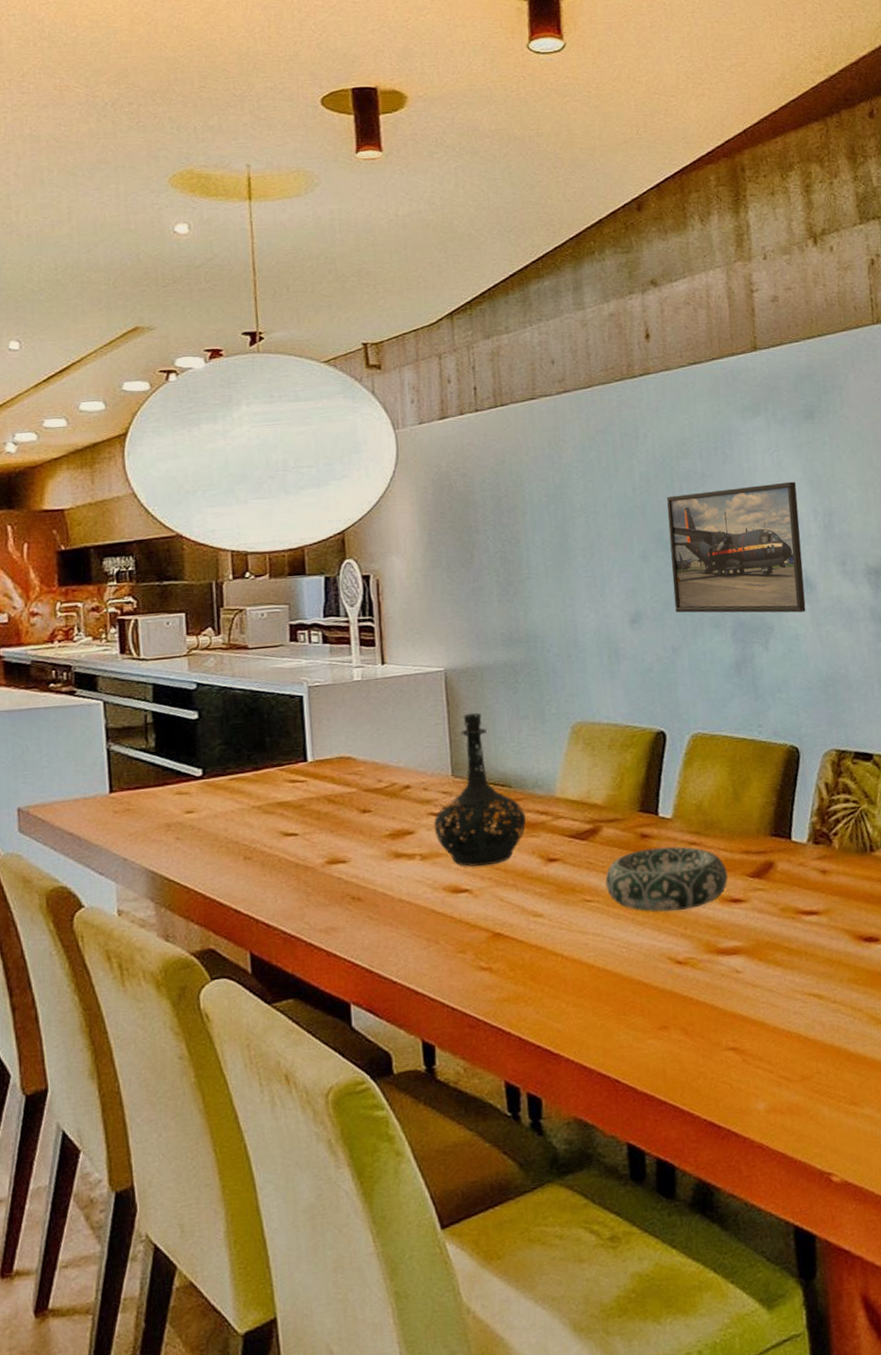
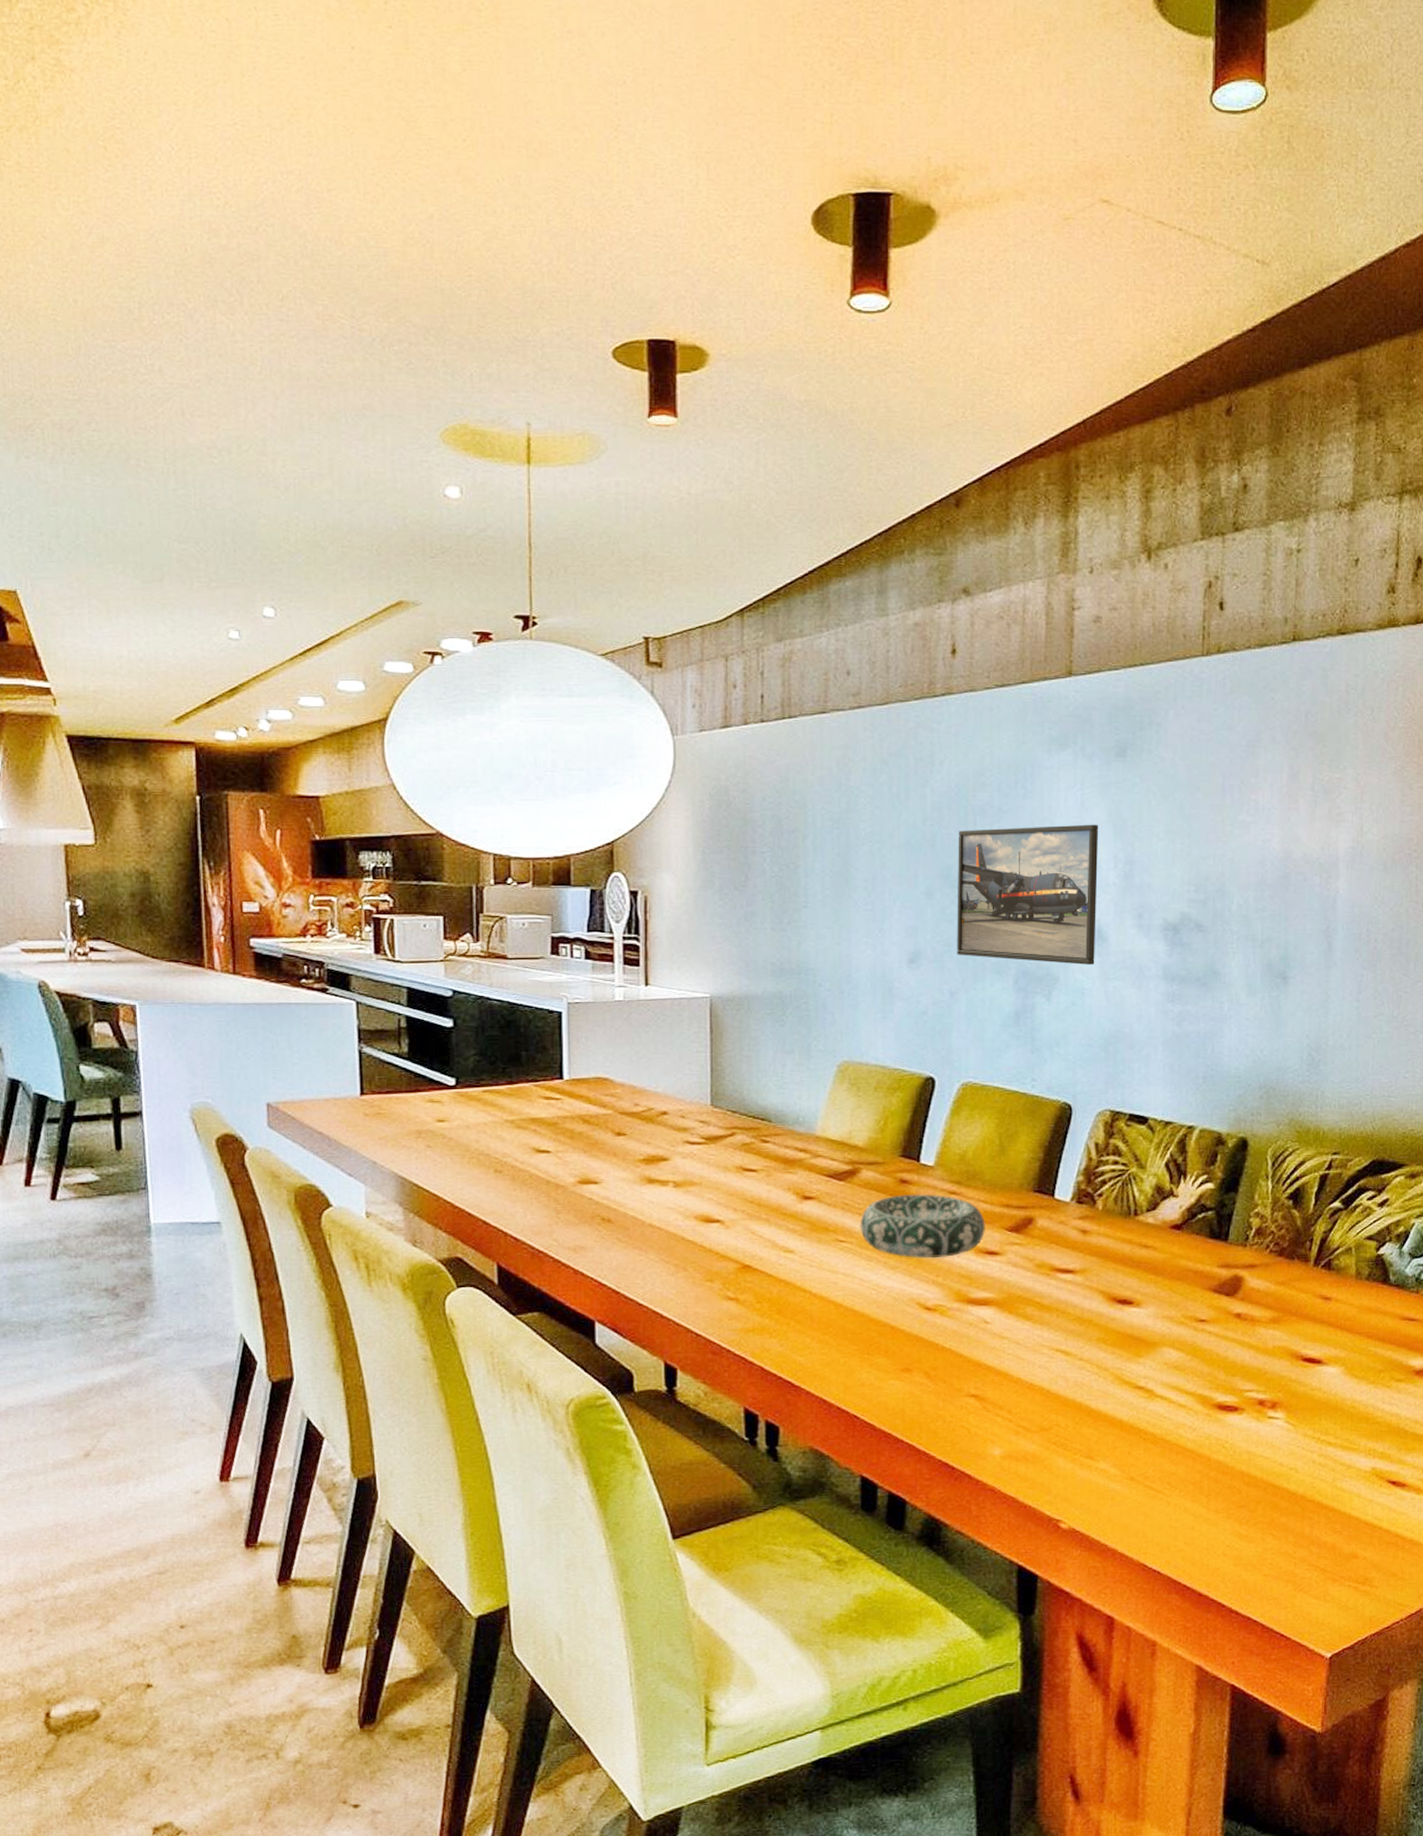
bottle: present [434,712,527,867] -> none [689,1043,785,1199]

